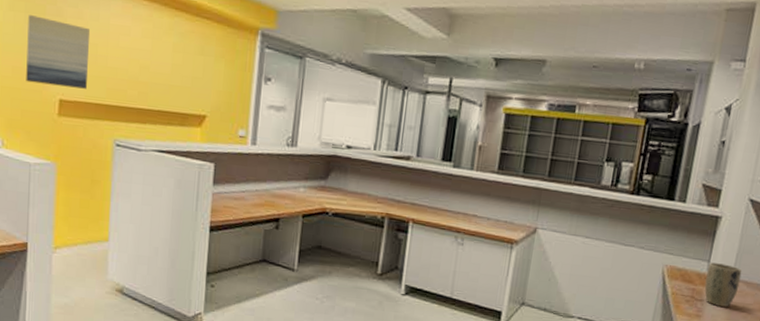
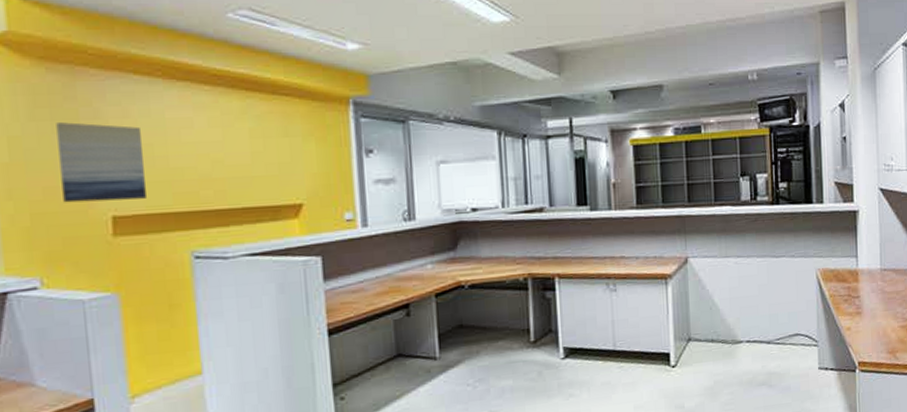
plant pot: present [704,262,742,308] -> none [857,256,889,300]

